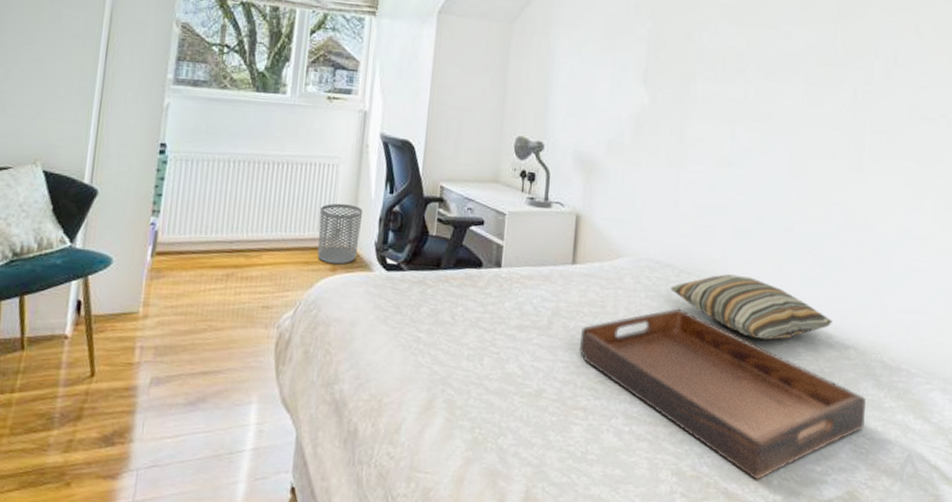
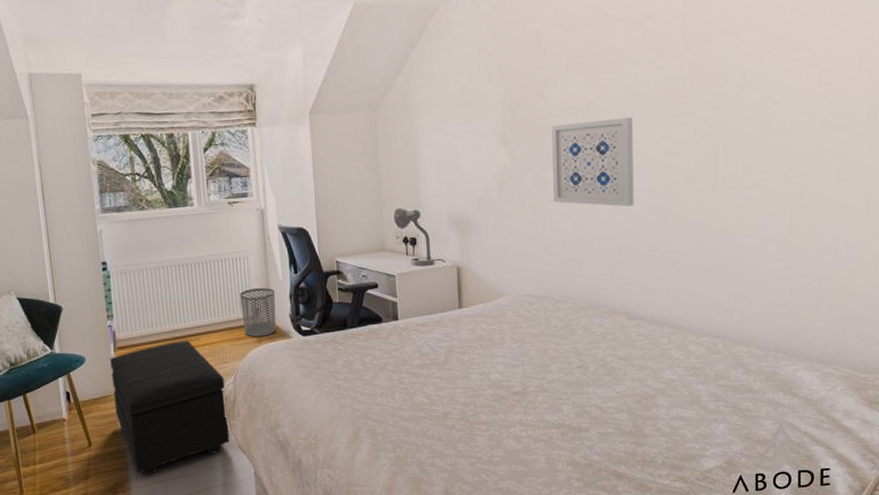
footstool: none [135,255,282,426] -> present [110,340,230,476]
serving tray: present [579,308,866,480] -> none [474,332,738,461]
pillow: present [670,274,832,340] -> none [549,297,700,348]
wall art: none [690,73,781,176] -> present [551,117,634,207]

